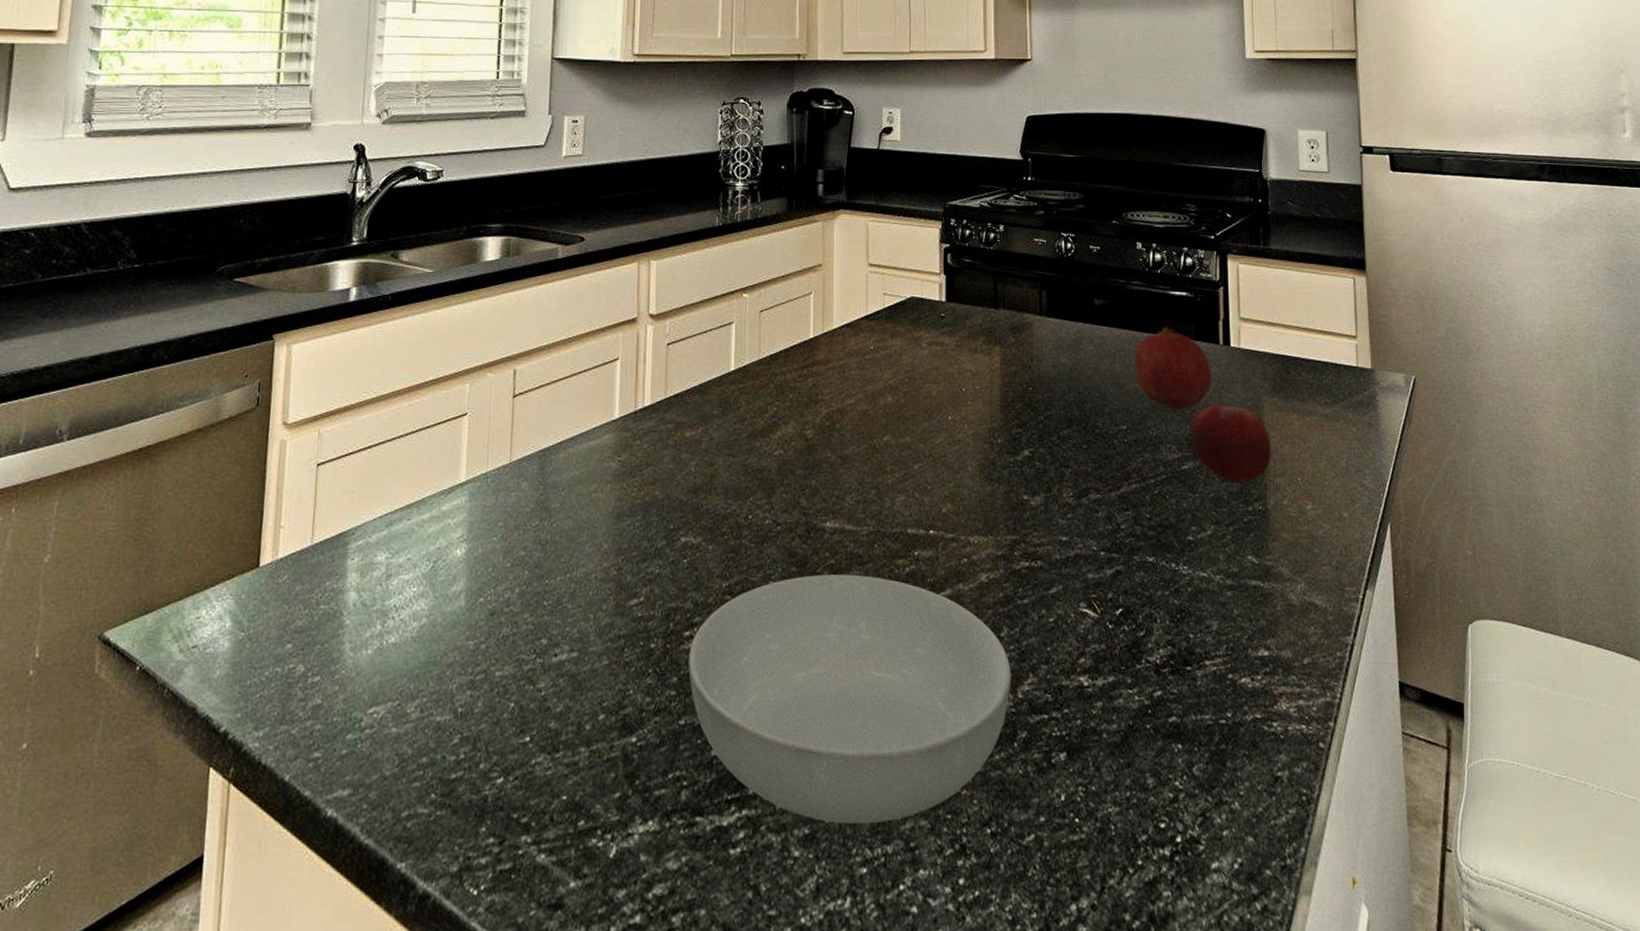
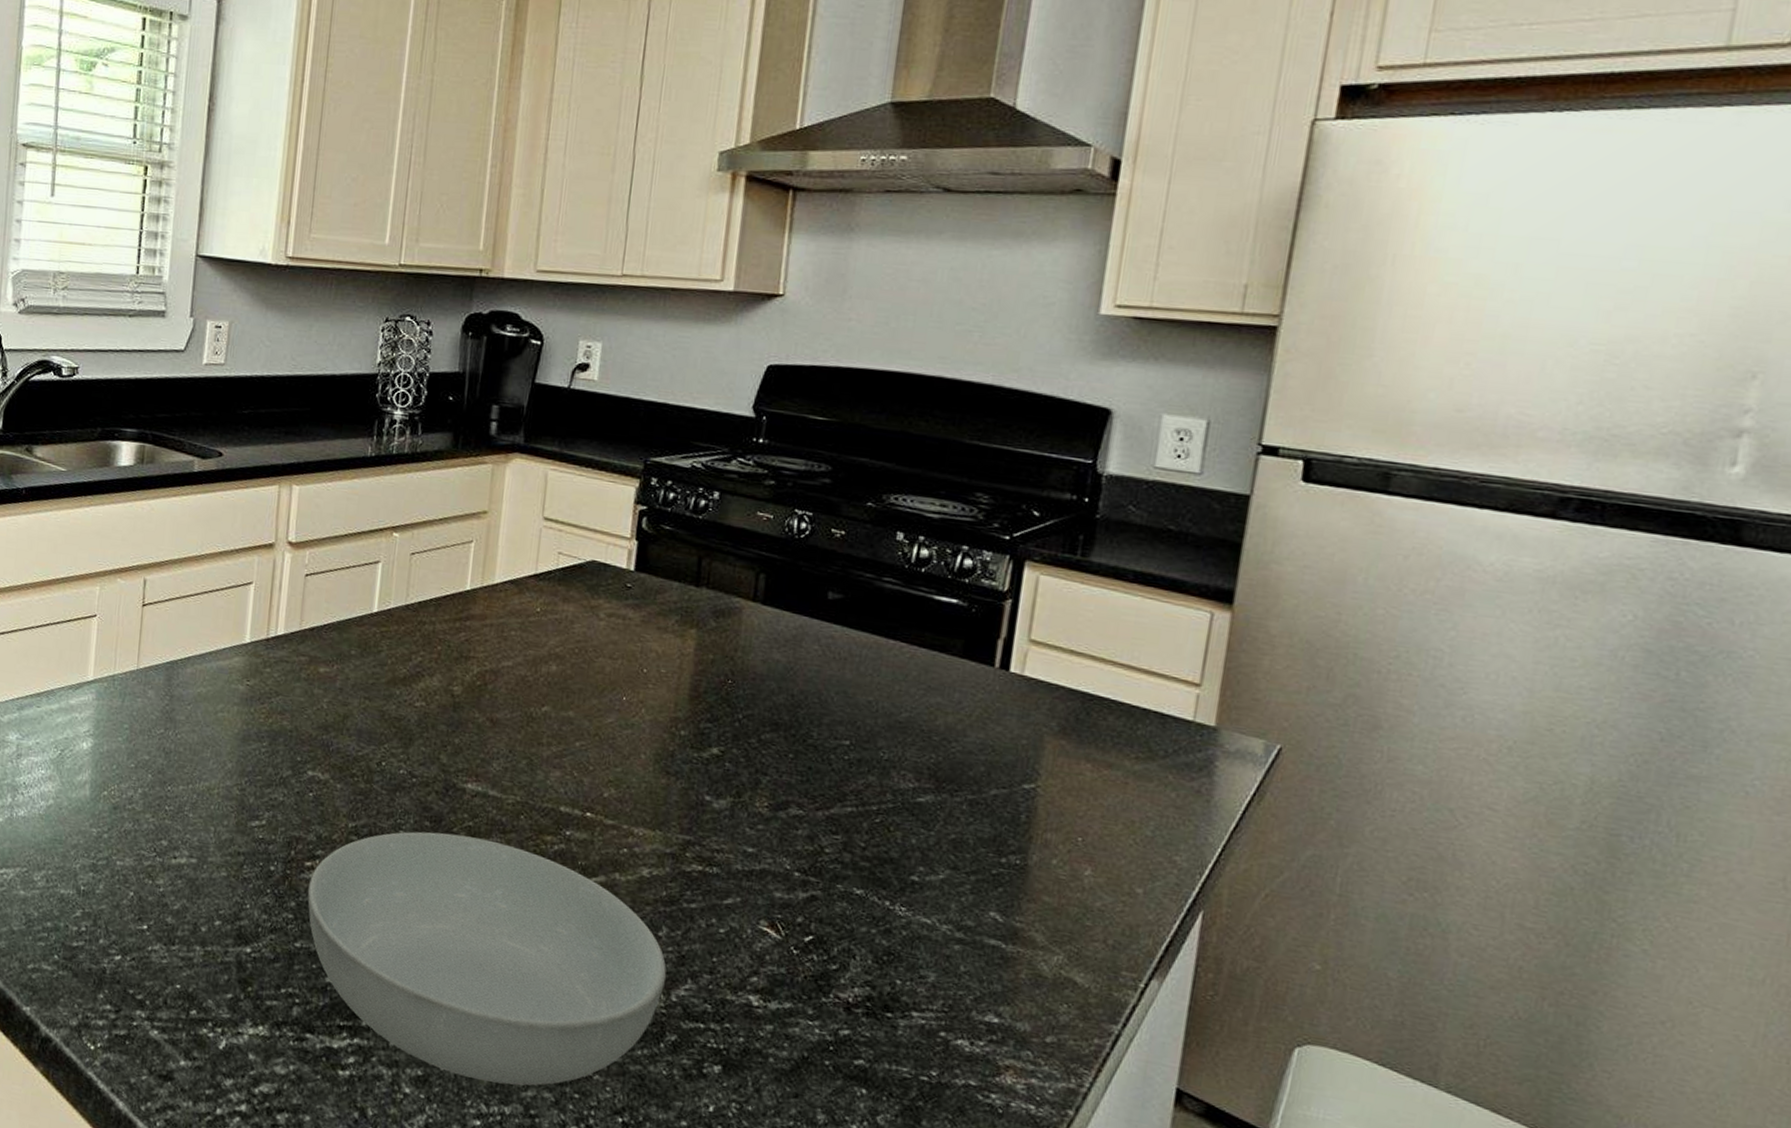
fruit: present [1134,327,1212,409] -> none [869,636,978,735]
fruit: present [1190,400,1272,483] -> none [934,731,1049,831]

